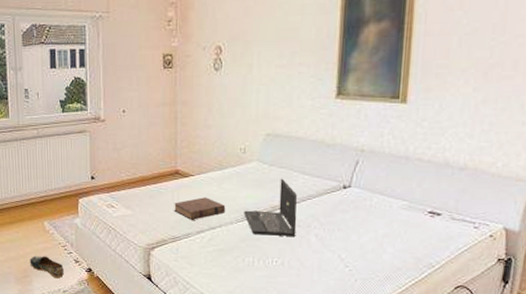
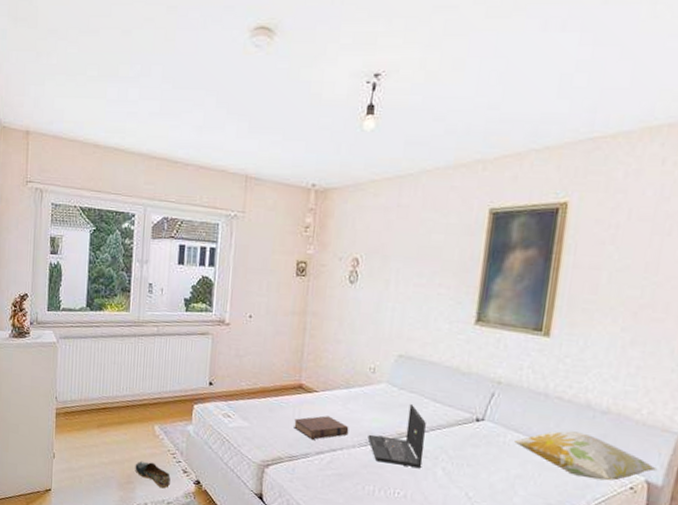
decorative pillow: none [380,189,515,232] -> present [514,431,658,481]

